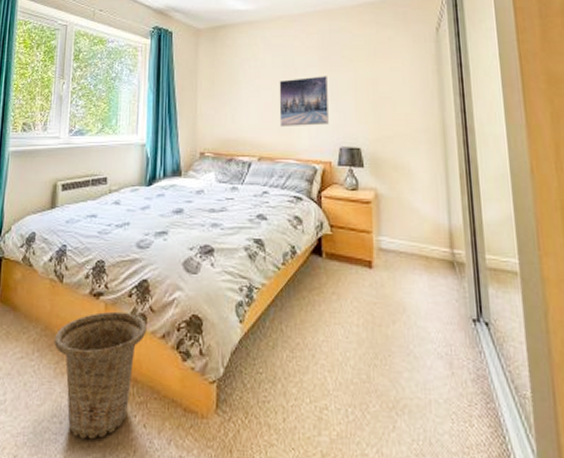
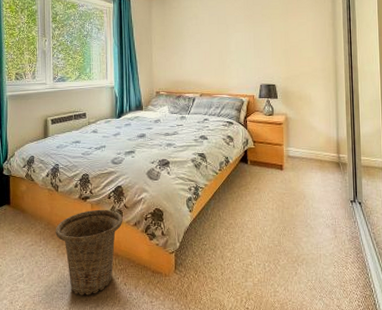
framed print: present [279,76,329,128] -> none [214,30,252,71]

